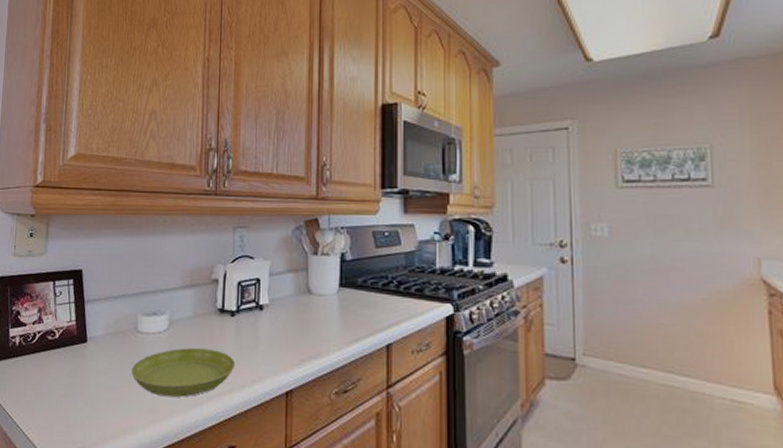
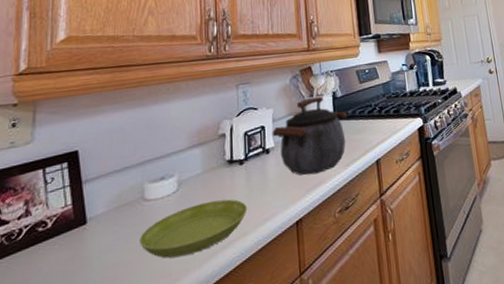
kettle: none [267,255,357,345] -> present [272,96,348,175]

